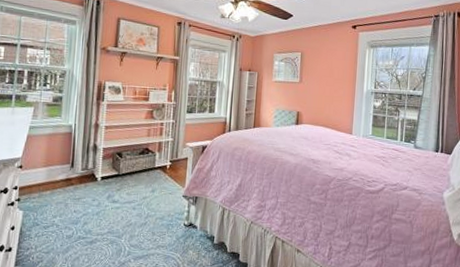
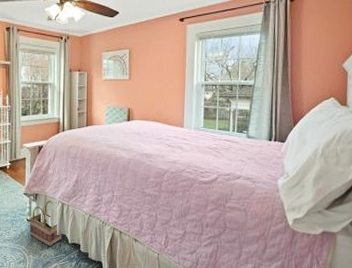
basket: none [186,204,221,256] -> present [29,200,62,247]

